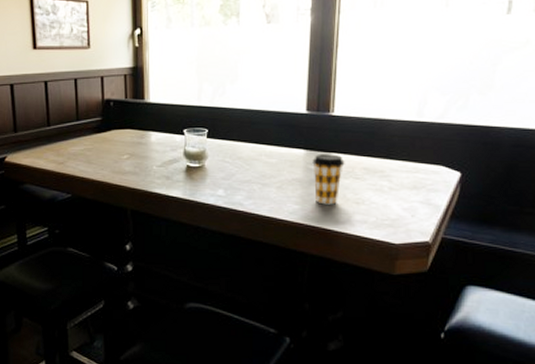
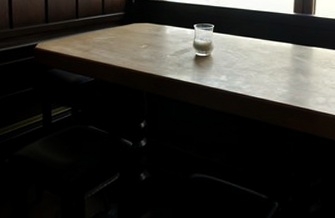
coffee cup: present [312,154,345,205] -> none [298,47,323,89]

